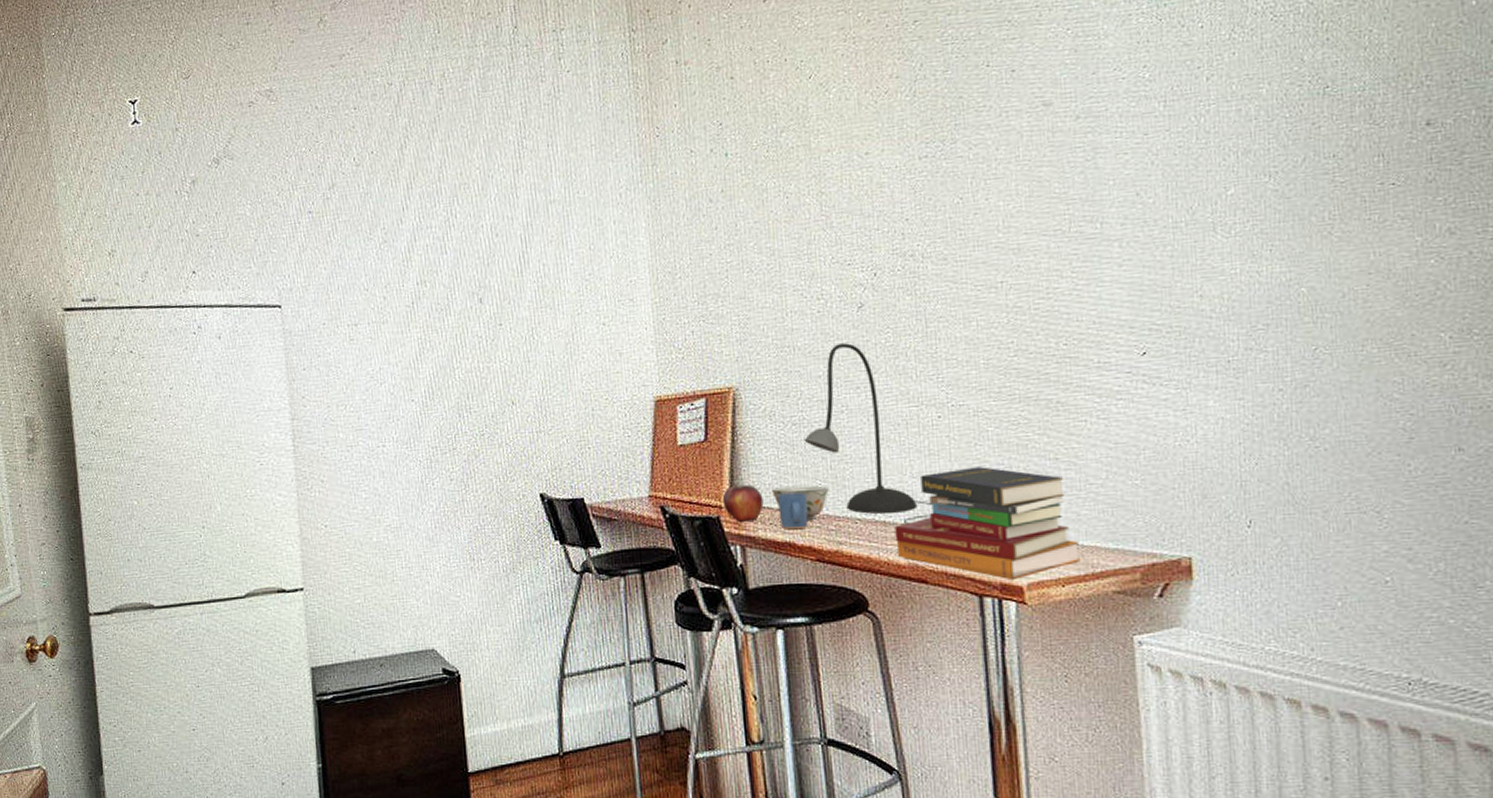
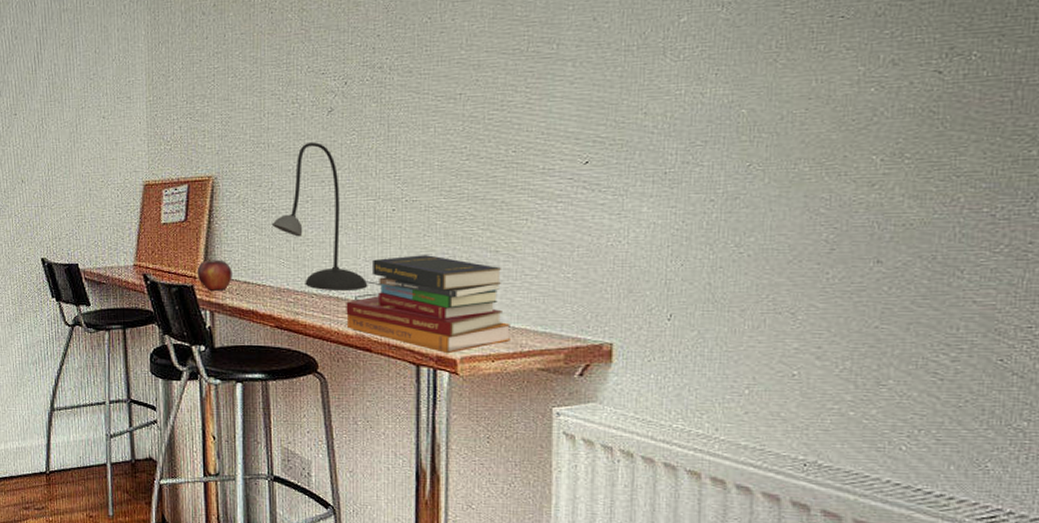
soup bowl: present [770,485,830,520] -> none [239,263,292,292]
mug: present [777,492,809,530] -> none [245,269,272,300]

